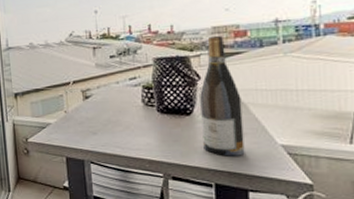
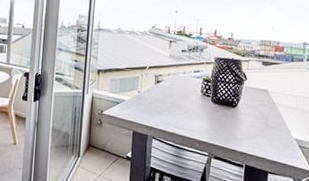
wine bottle: present [200,36,245,156] -> none [241,48,273,145]

